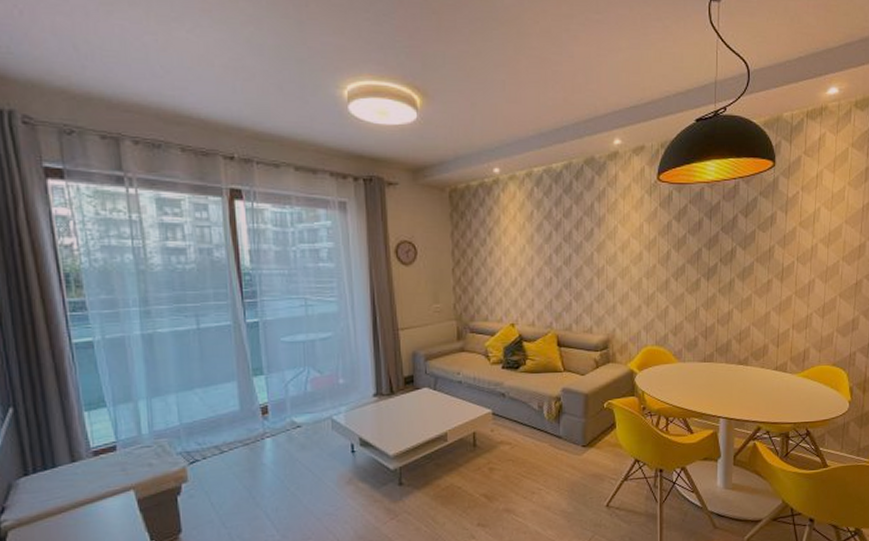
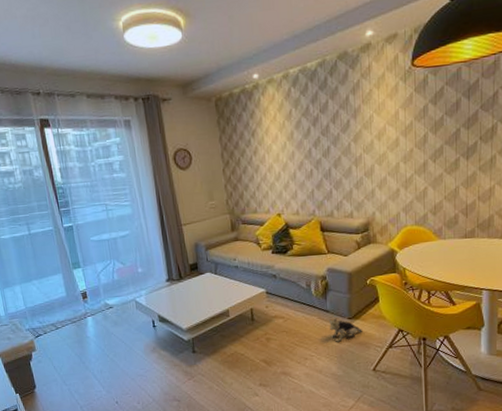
plush toy: none [560,445,597,473] -> present [328,318,362,342]

